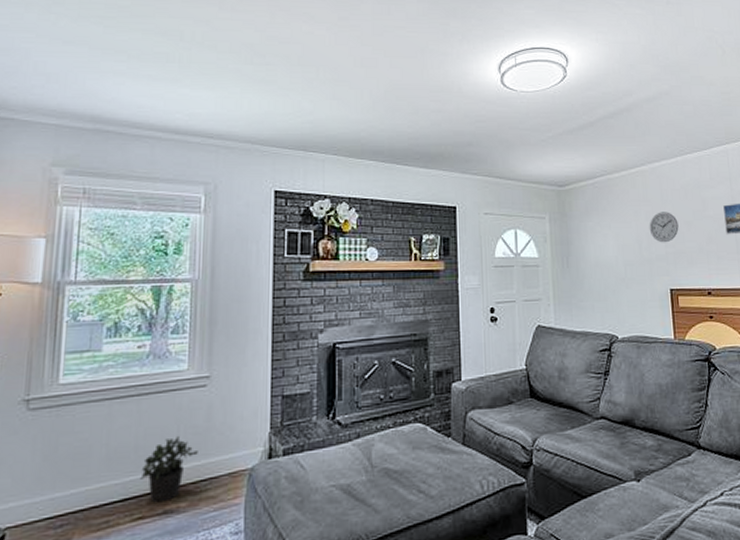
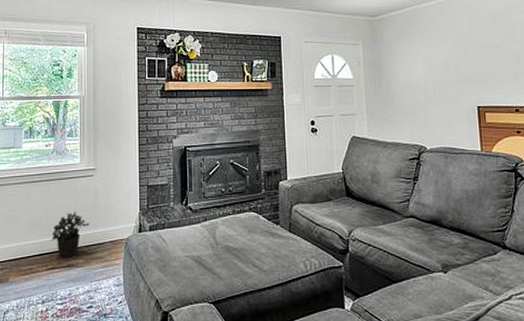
wall clock: present [649,212,679,243] -> none [457,36,487,65]

